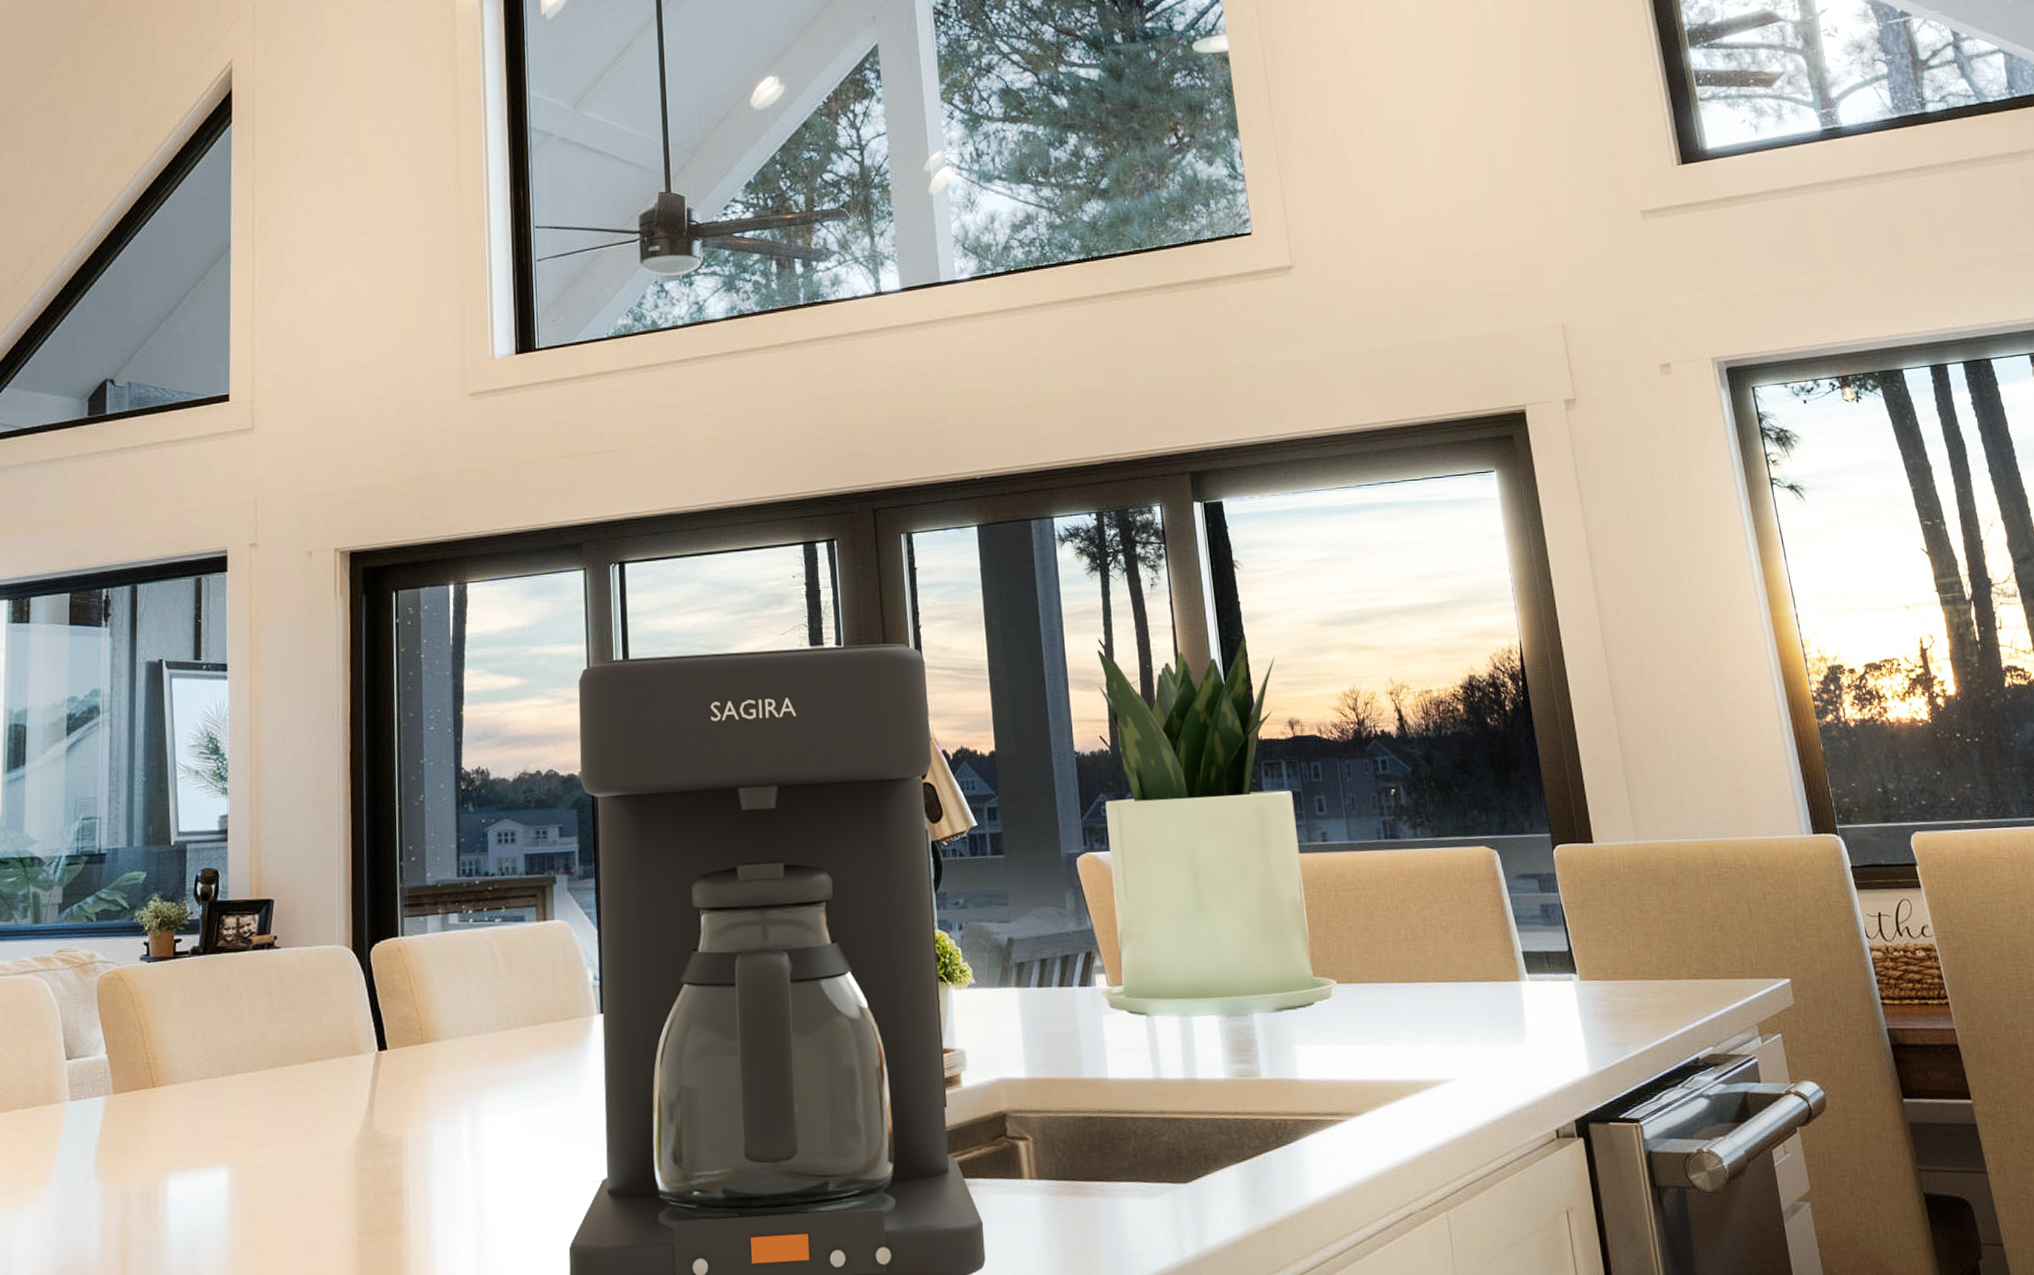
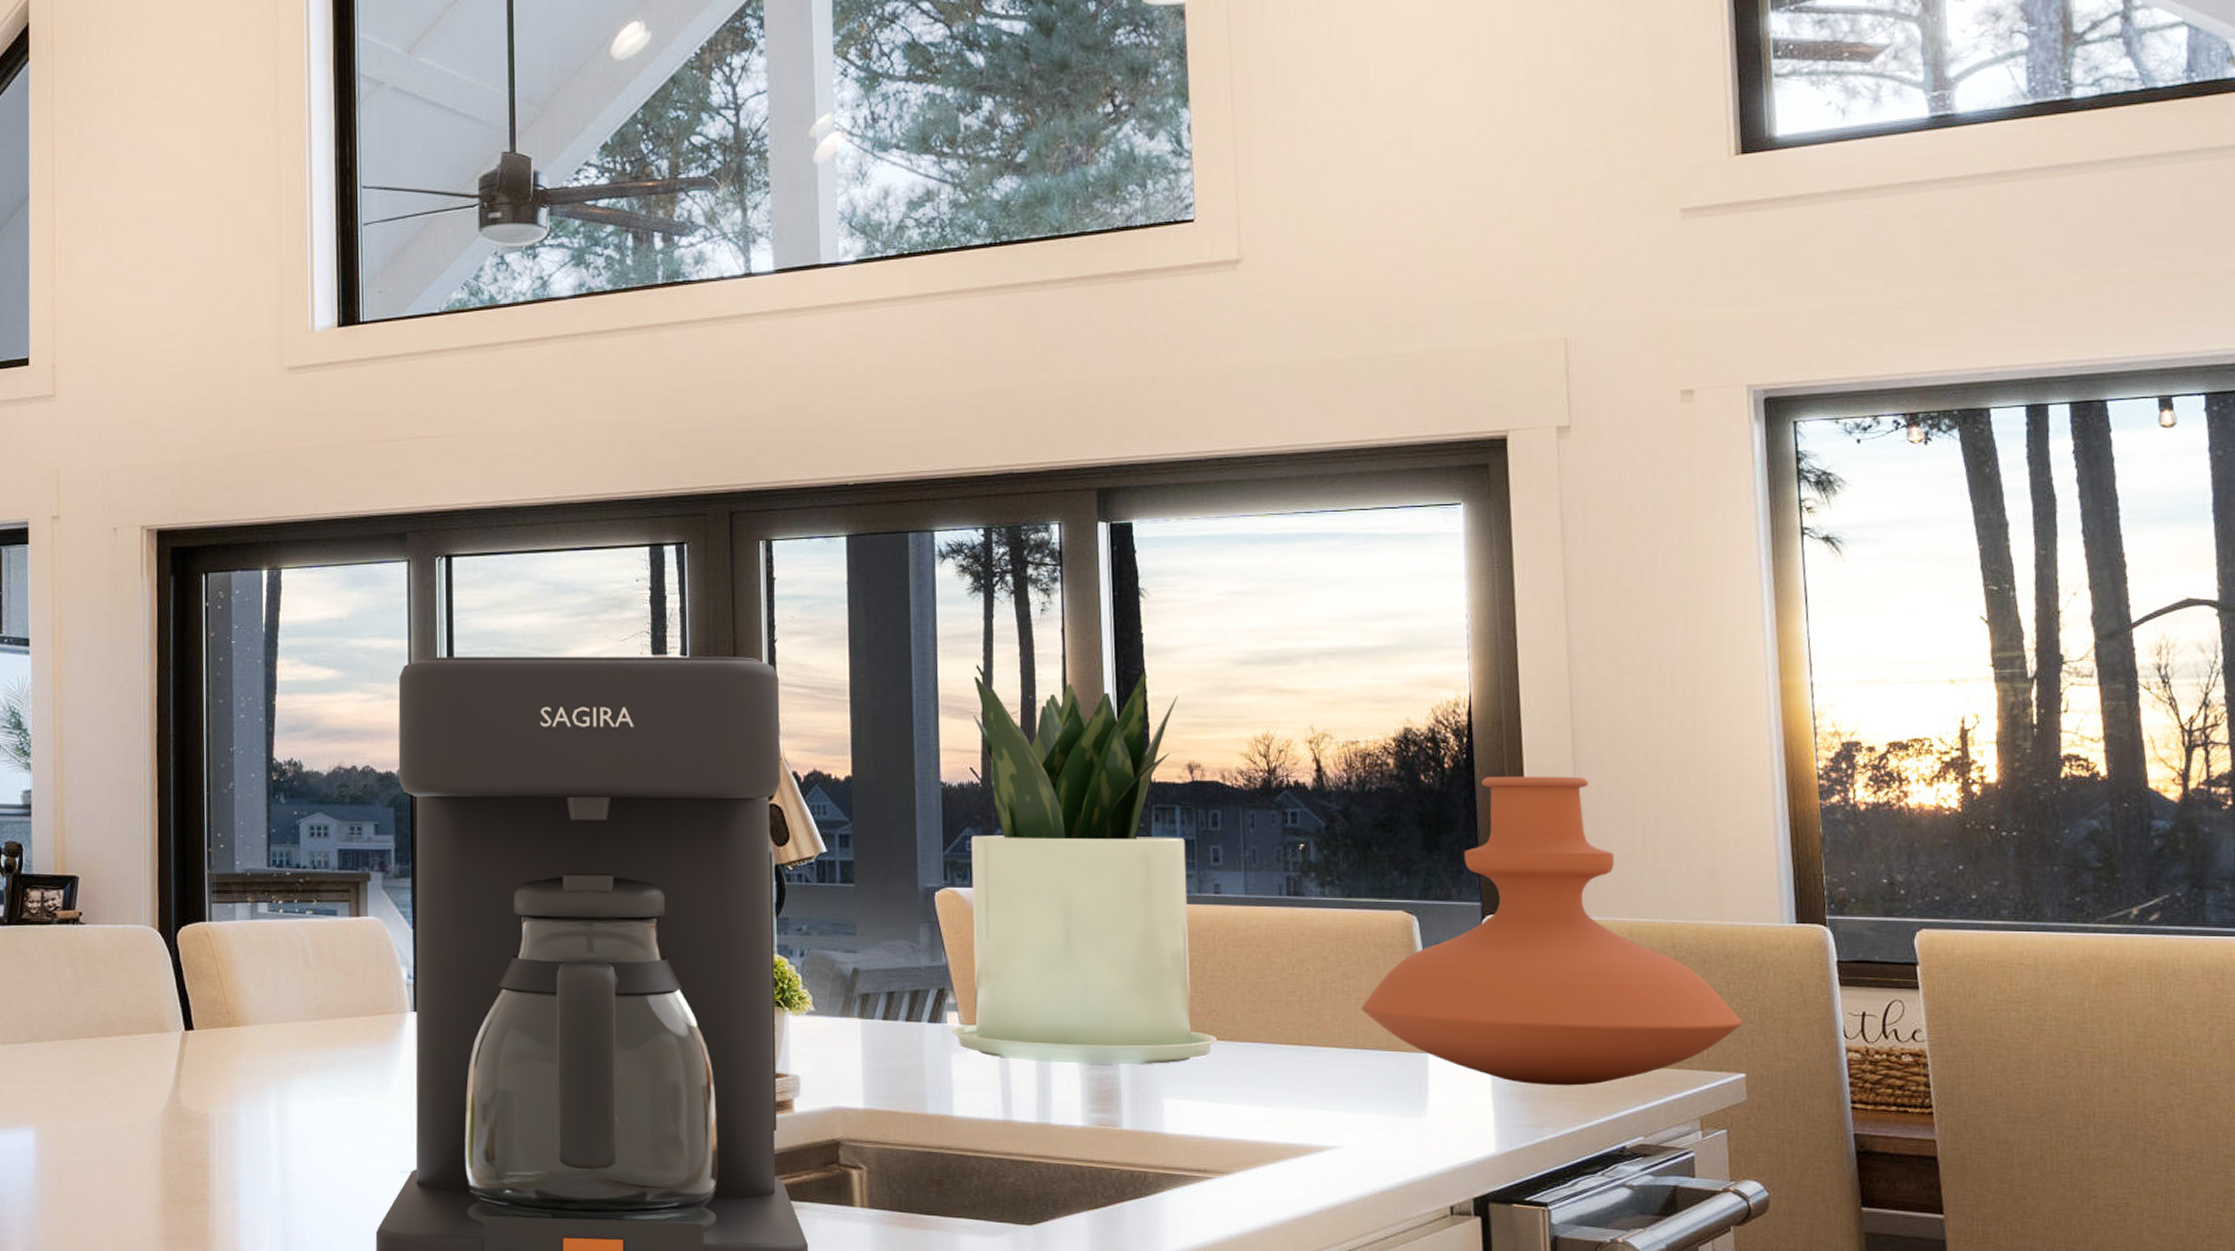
vase: none [1459,711,1782,1004] -> present [1361,776,1743,1086]

